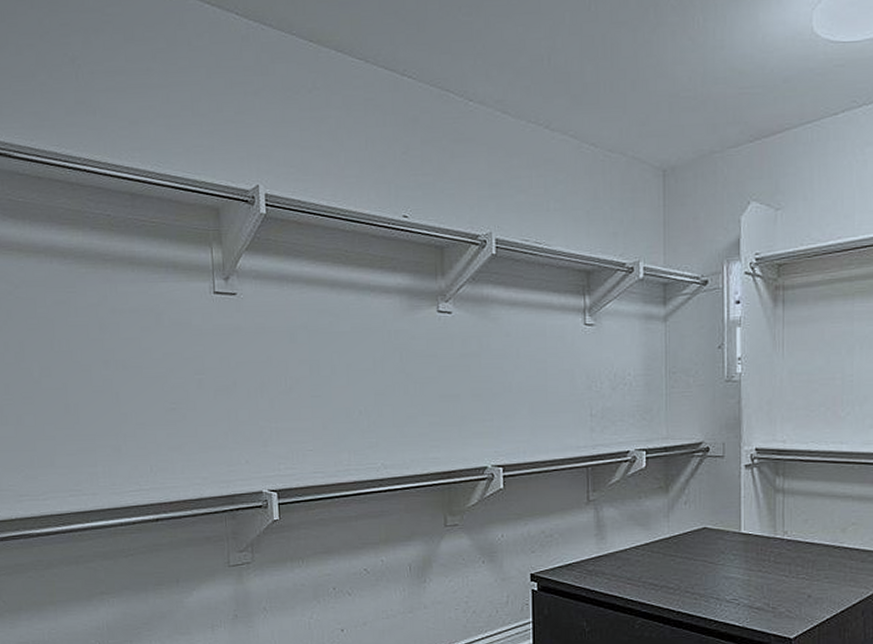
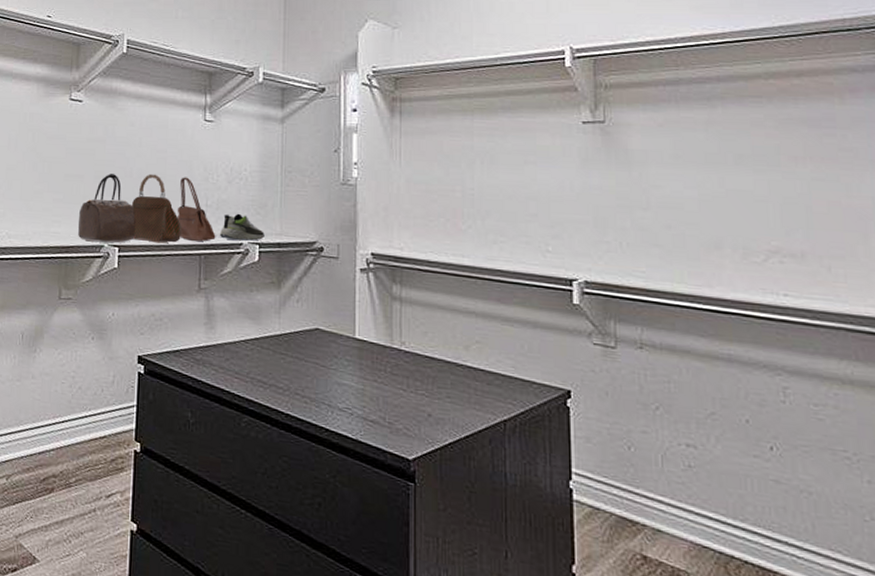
handbag: none [459,390,519,464] -> present [78,174,136,244]
handbag: none [513,386,567,459] -> present [131,173,181,243]
handbag: none [562,387,602,453] -> present [178,177,216,242]
shoe: none [606,420,651,448] -> present [220,213,265,241]

